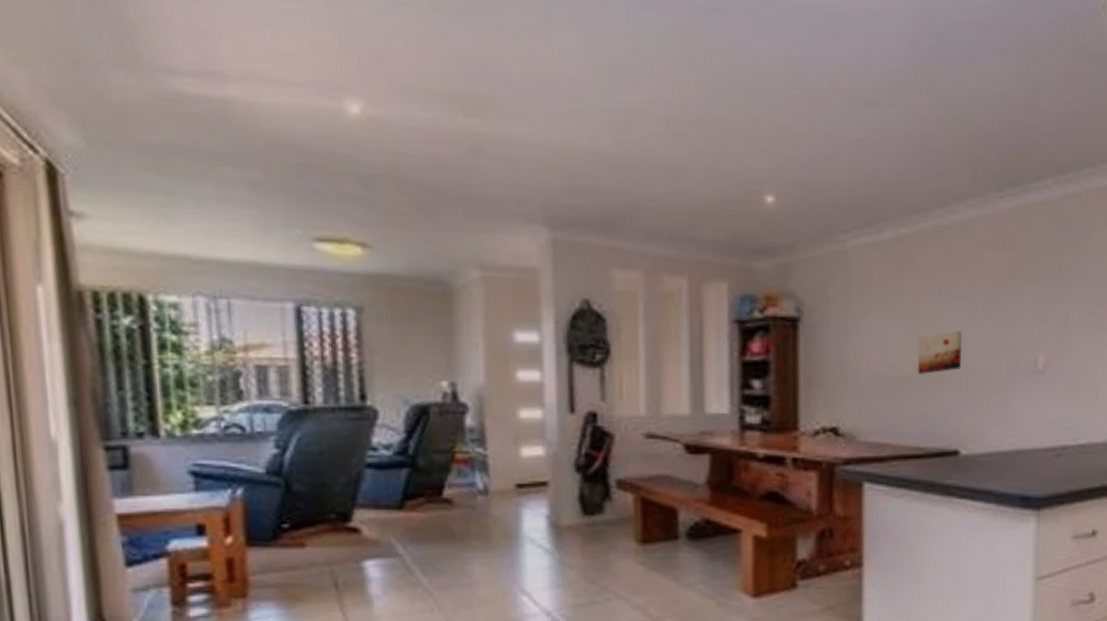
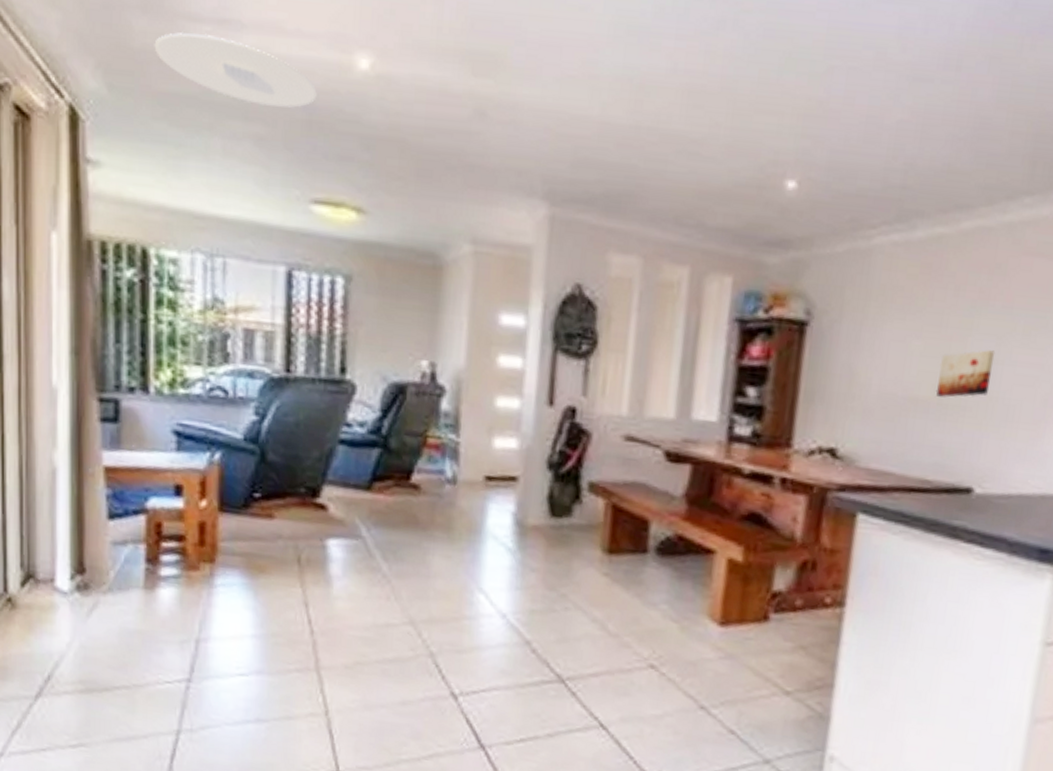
ceiling light: none [133,86,310,153] -> present [154,32,317,108]

